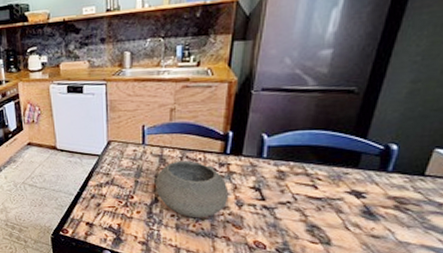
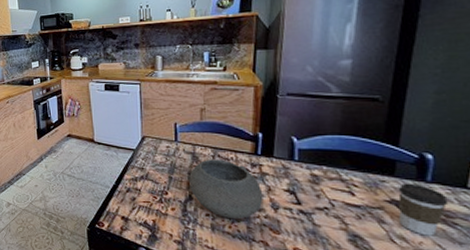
coffee cup: none [356,174,405,222] -> present [398,183,449,236]

